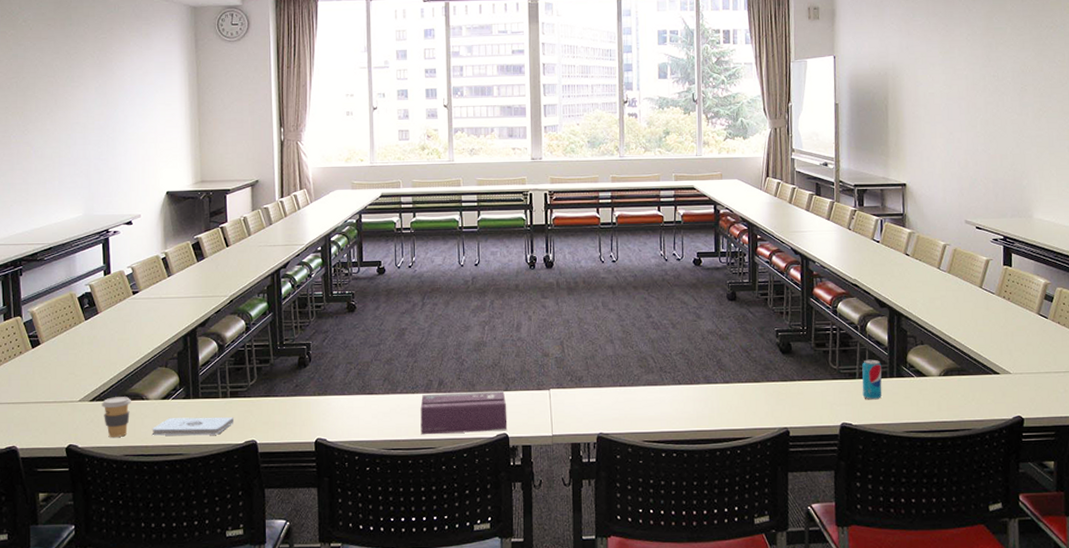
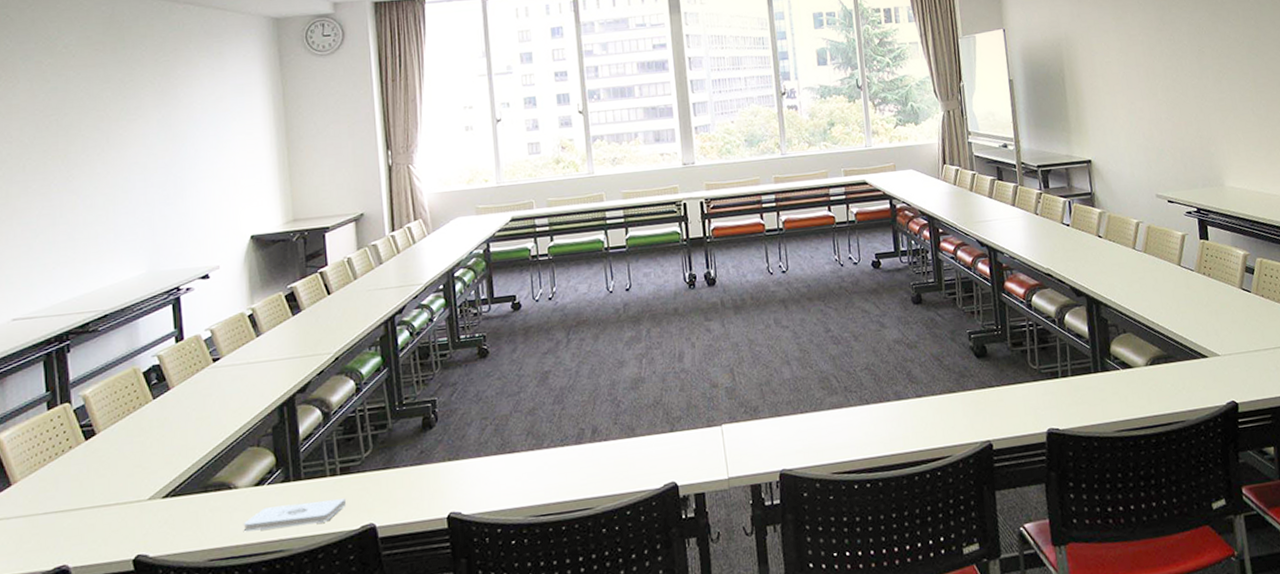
coffee cup: present [102,397,131,437] -> none [177,487,215,540]
tissue box: present [420,390,508,435] -> none [572,432,676,495]
beverage can: present [862,359,882,400] -> none [1063,354,1088,400]

